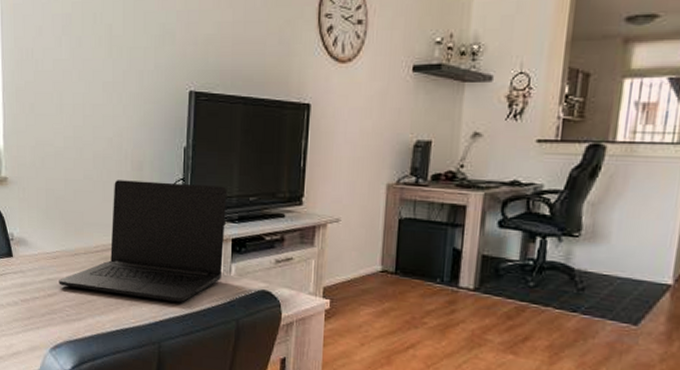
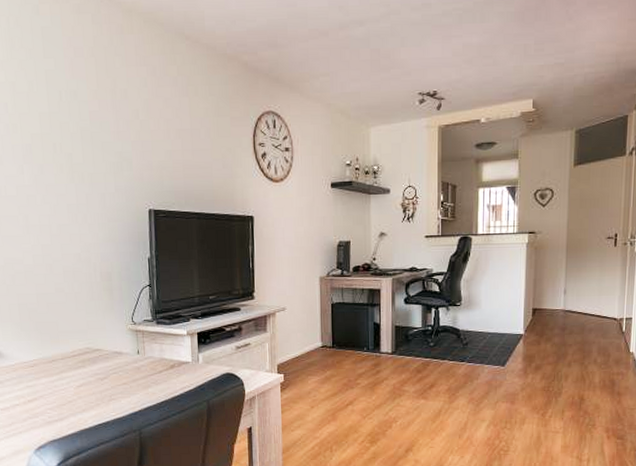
laptop: present [59,180,228,303] -> none [38,289,191,393]

